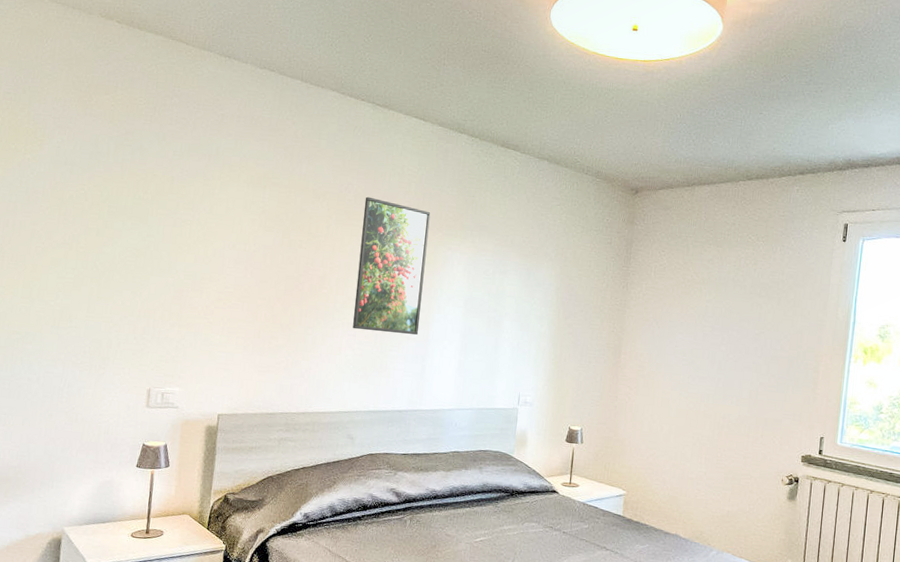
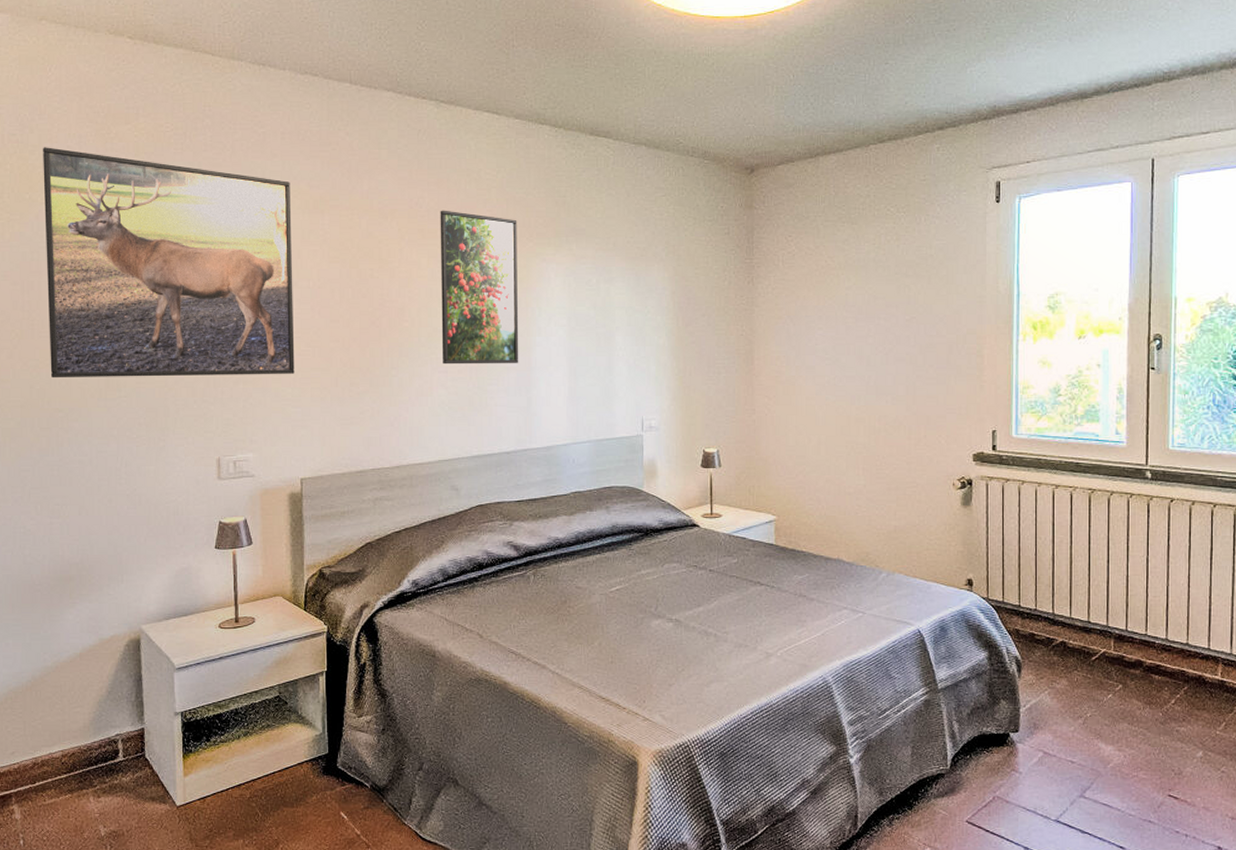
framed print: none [13,106,240,323] -> present [43,147,295,379]

